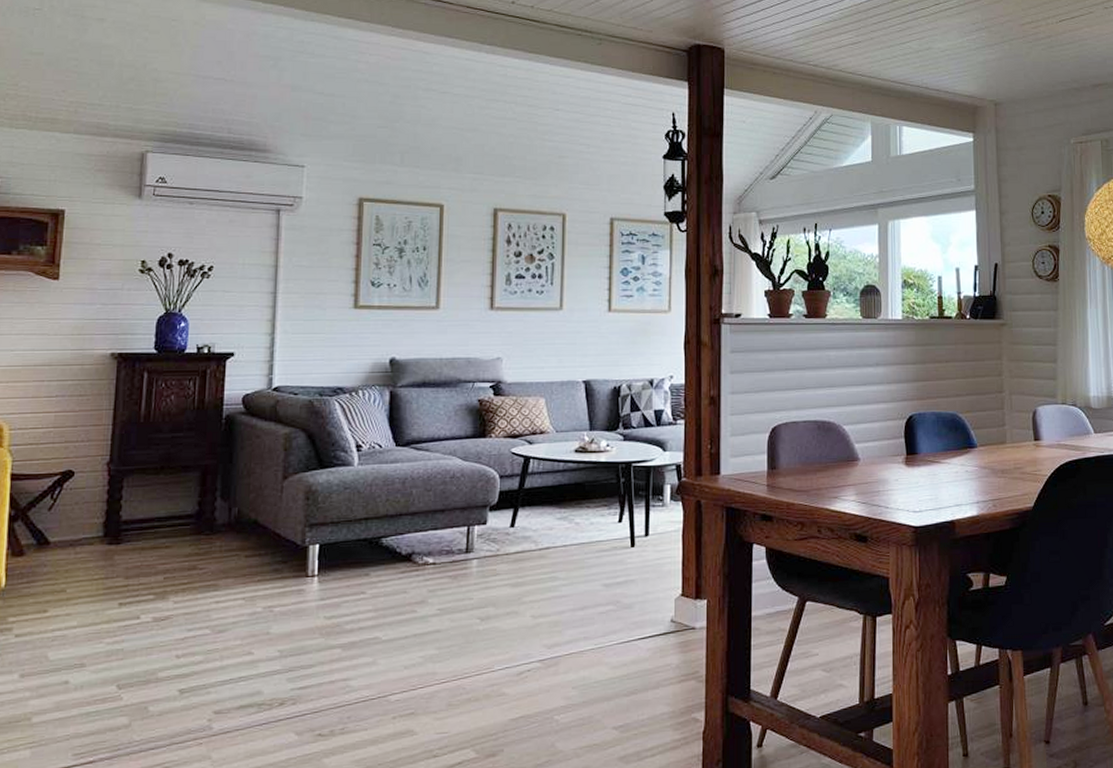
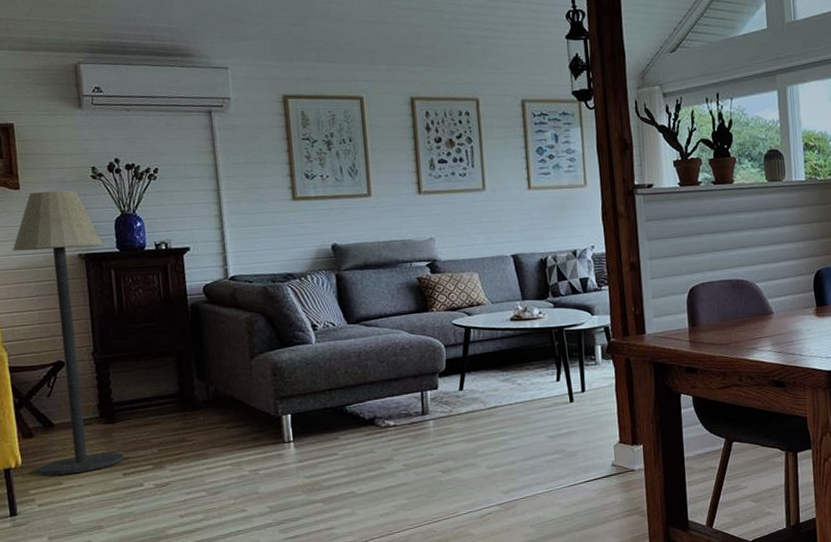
floor lamp: none [22,284,140,602] -> present [13,191,124,476]

